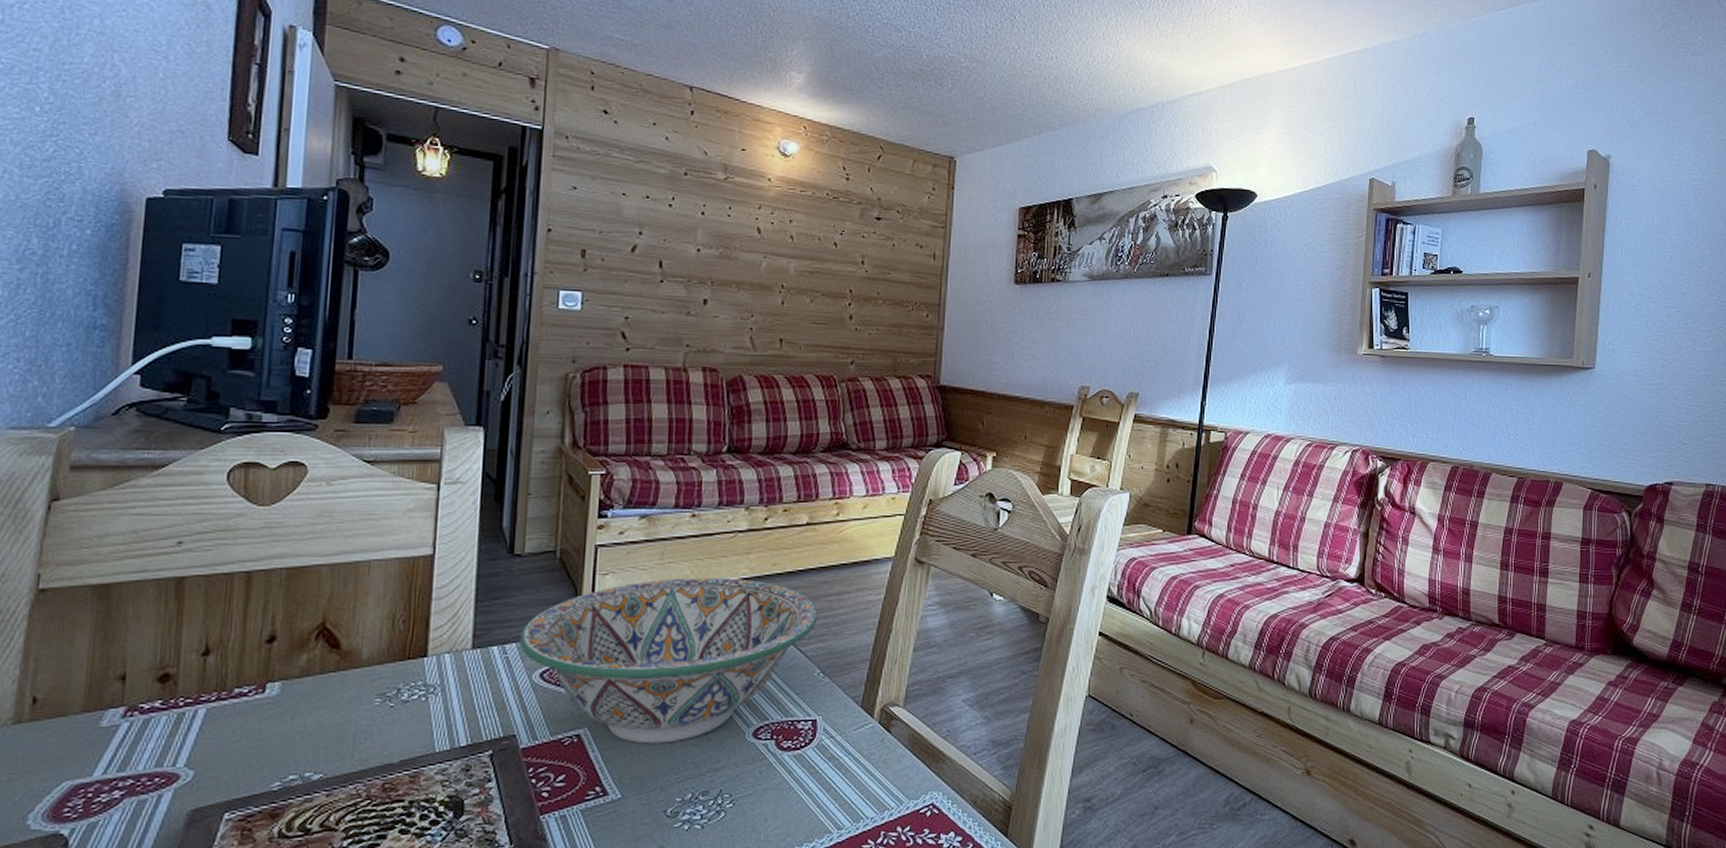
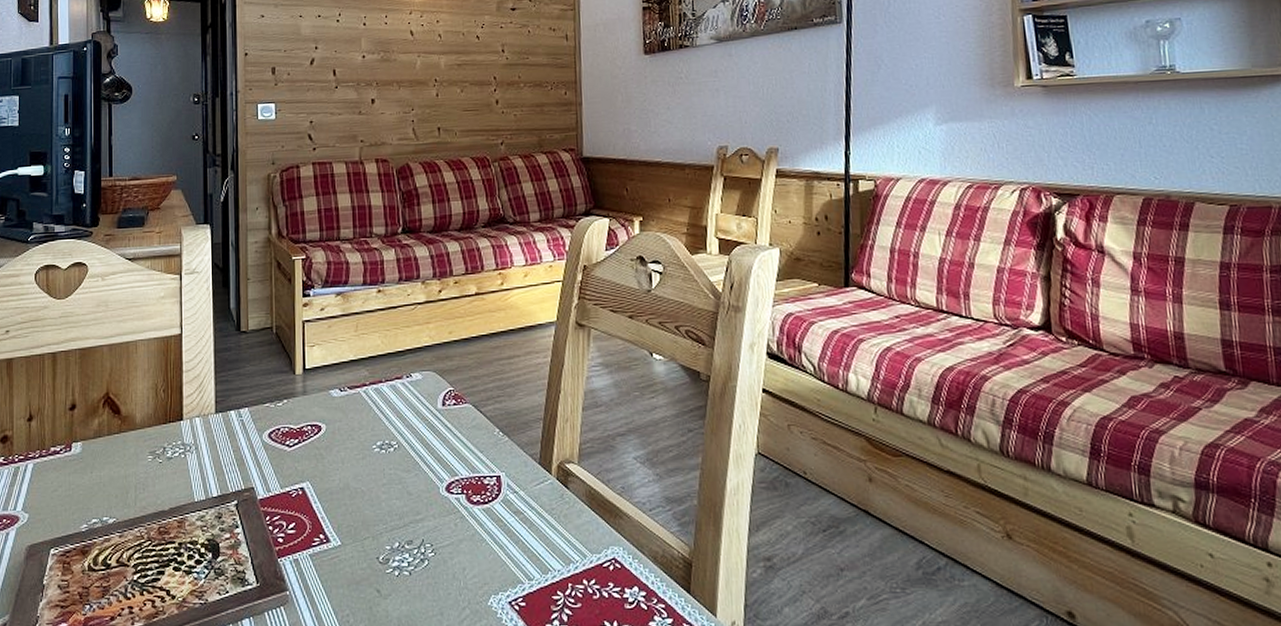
decorative bowl: present [519,578,818,744] -> none [250,346,493,497]

